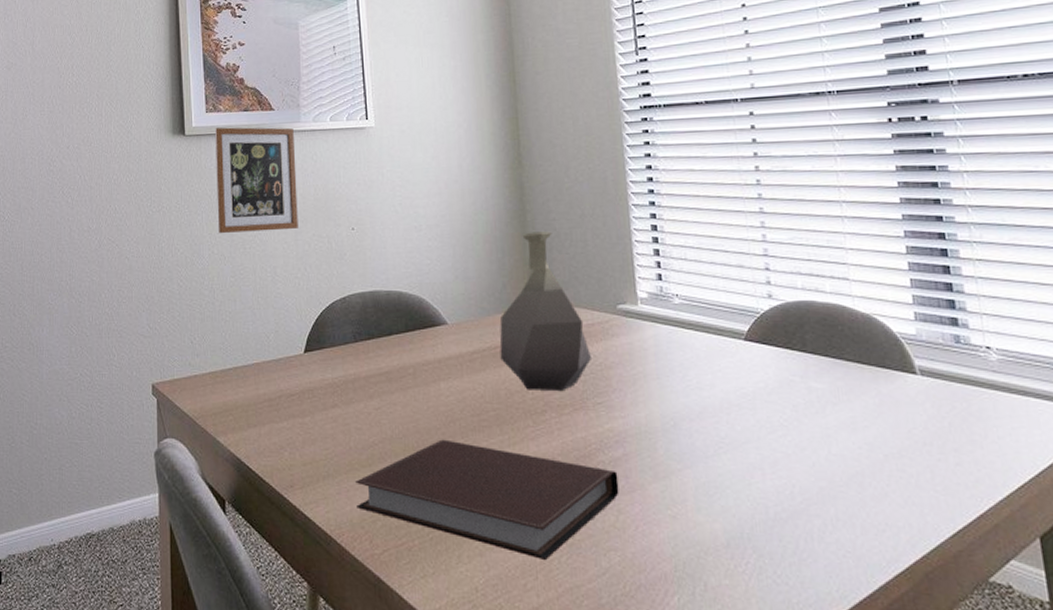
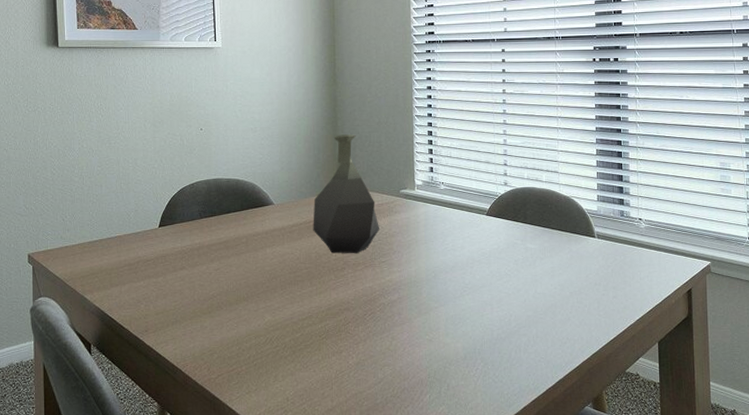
picture frame: present [214,127,298,234] -> none [84,42,156,131]
notebook: present [355,439,619,561] -> none [198,291,394,376]

